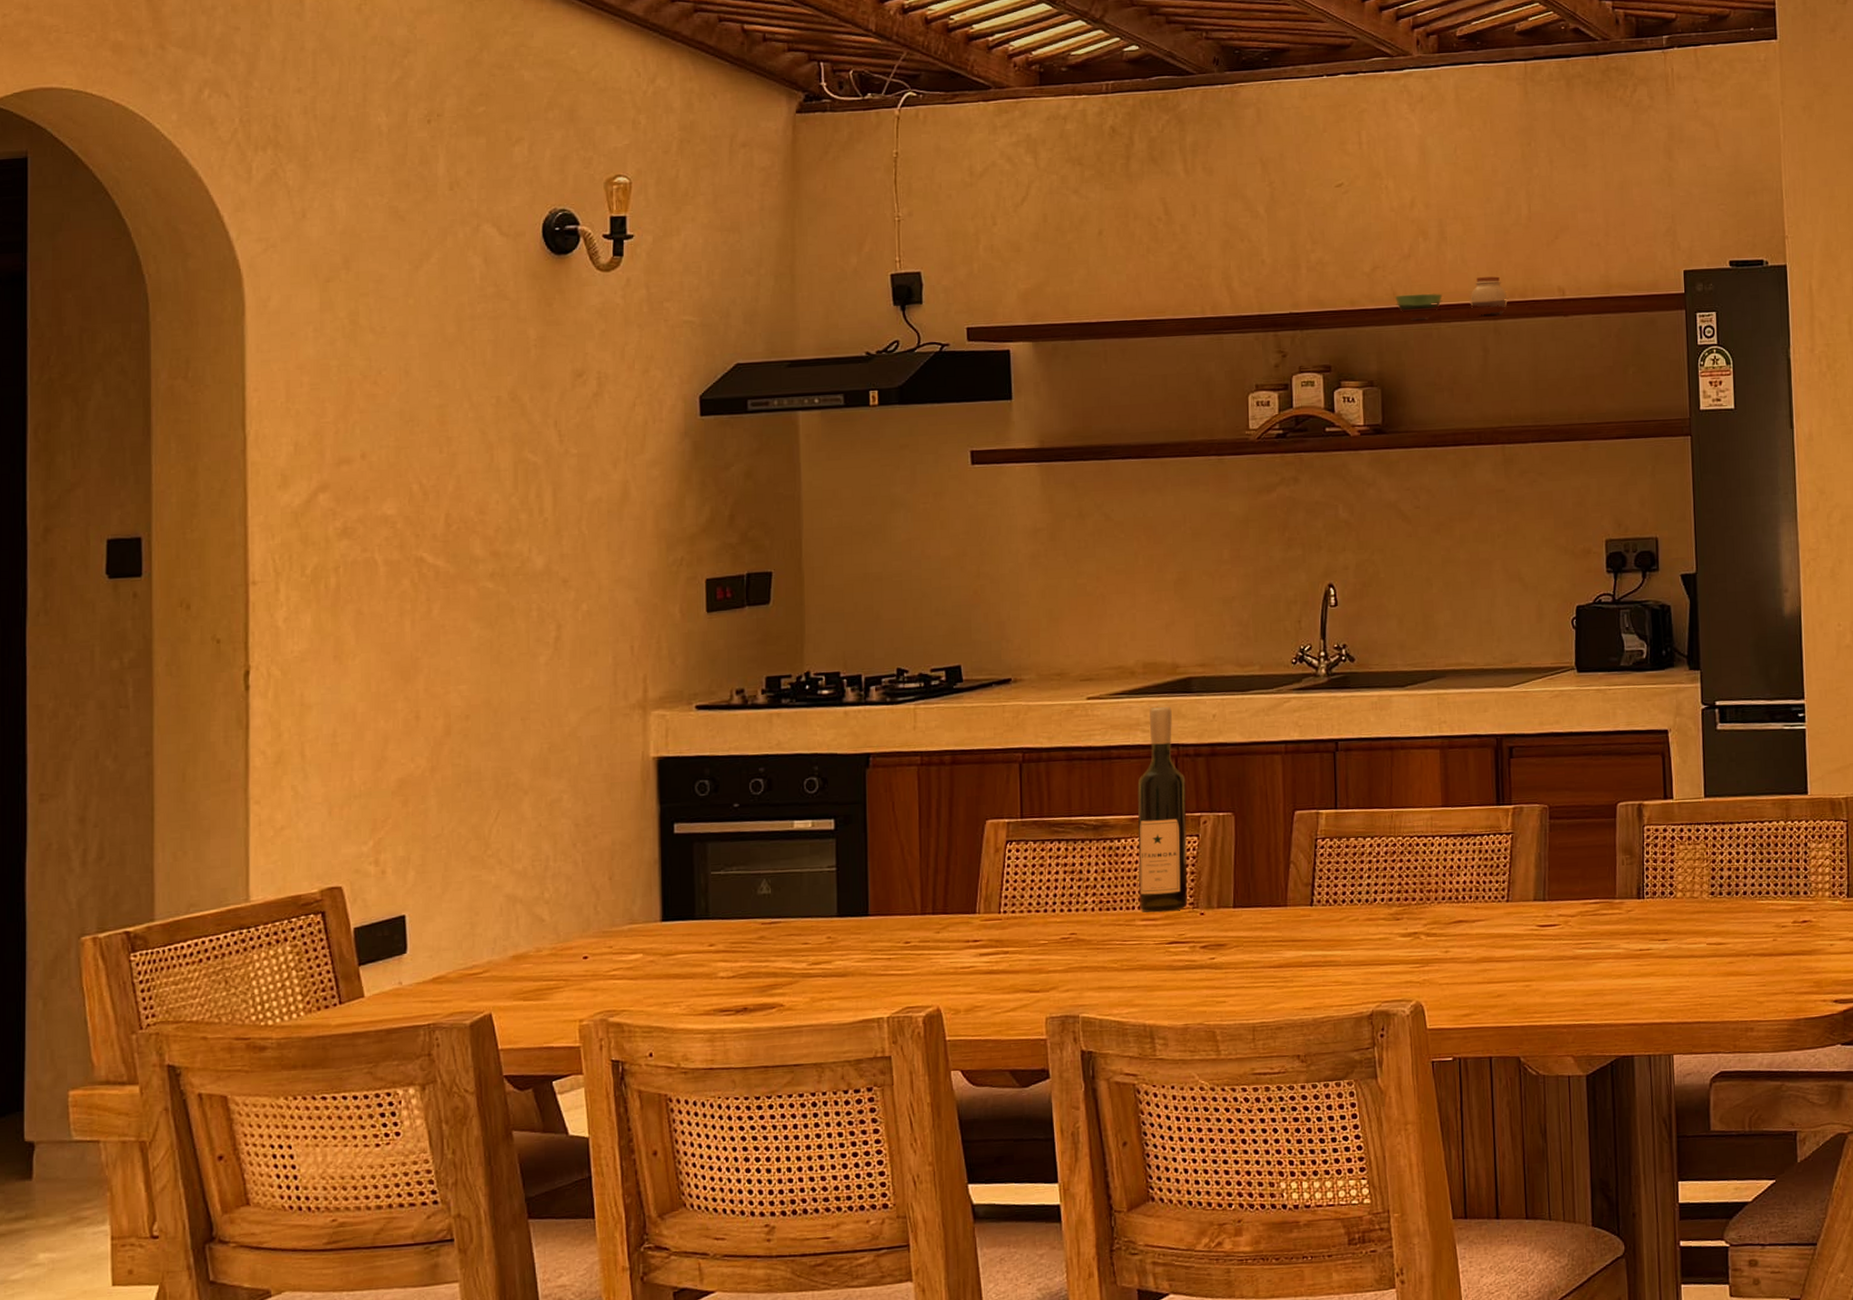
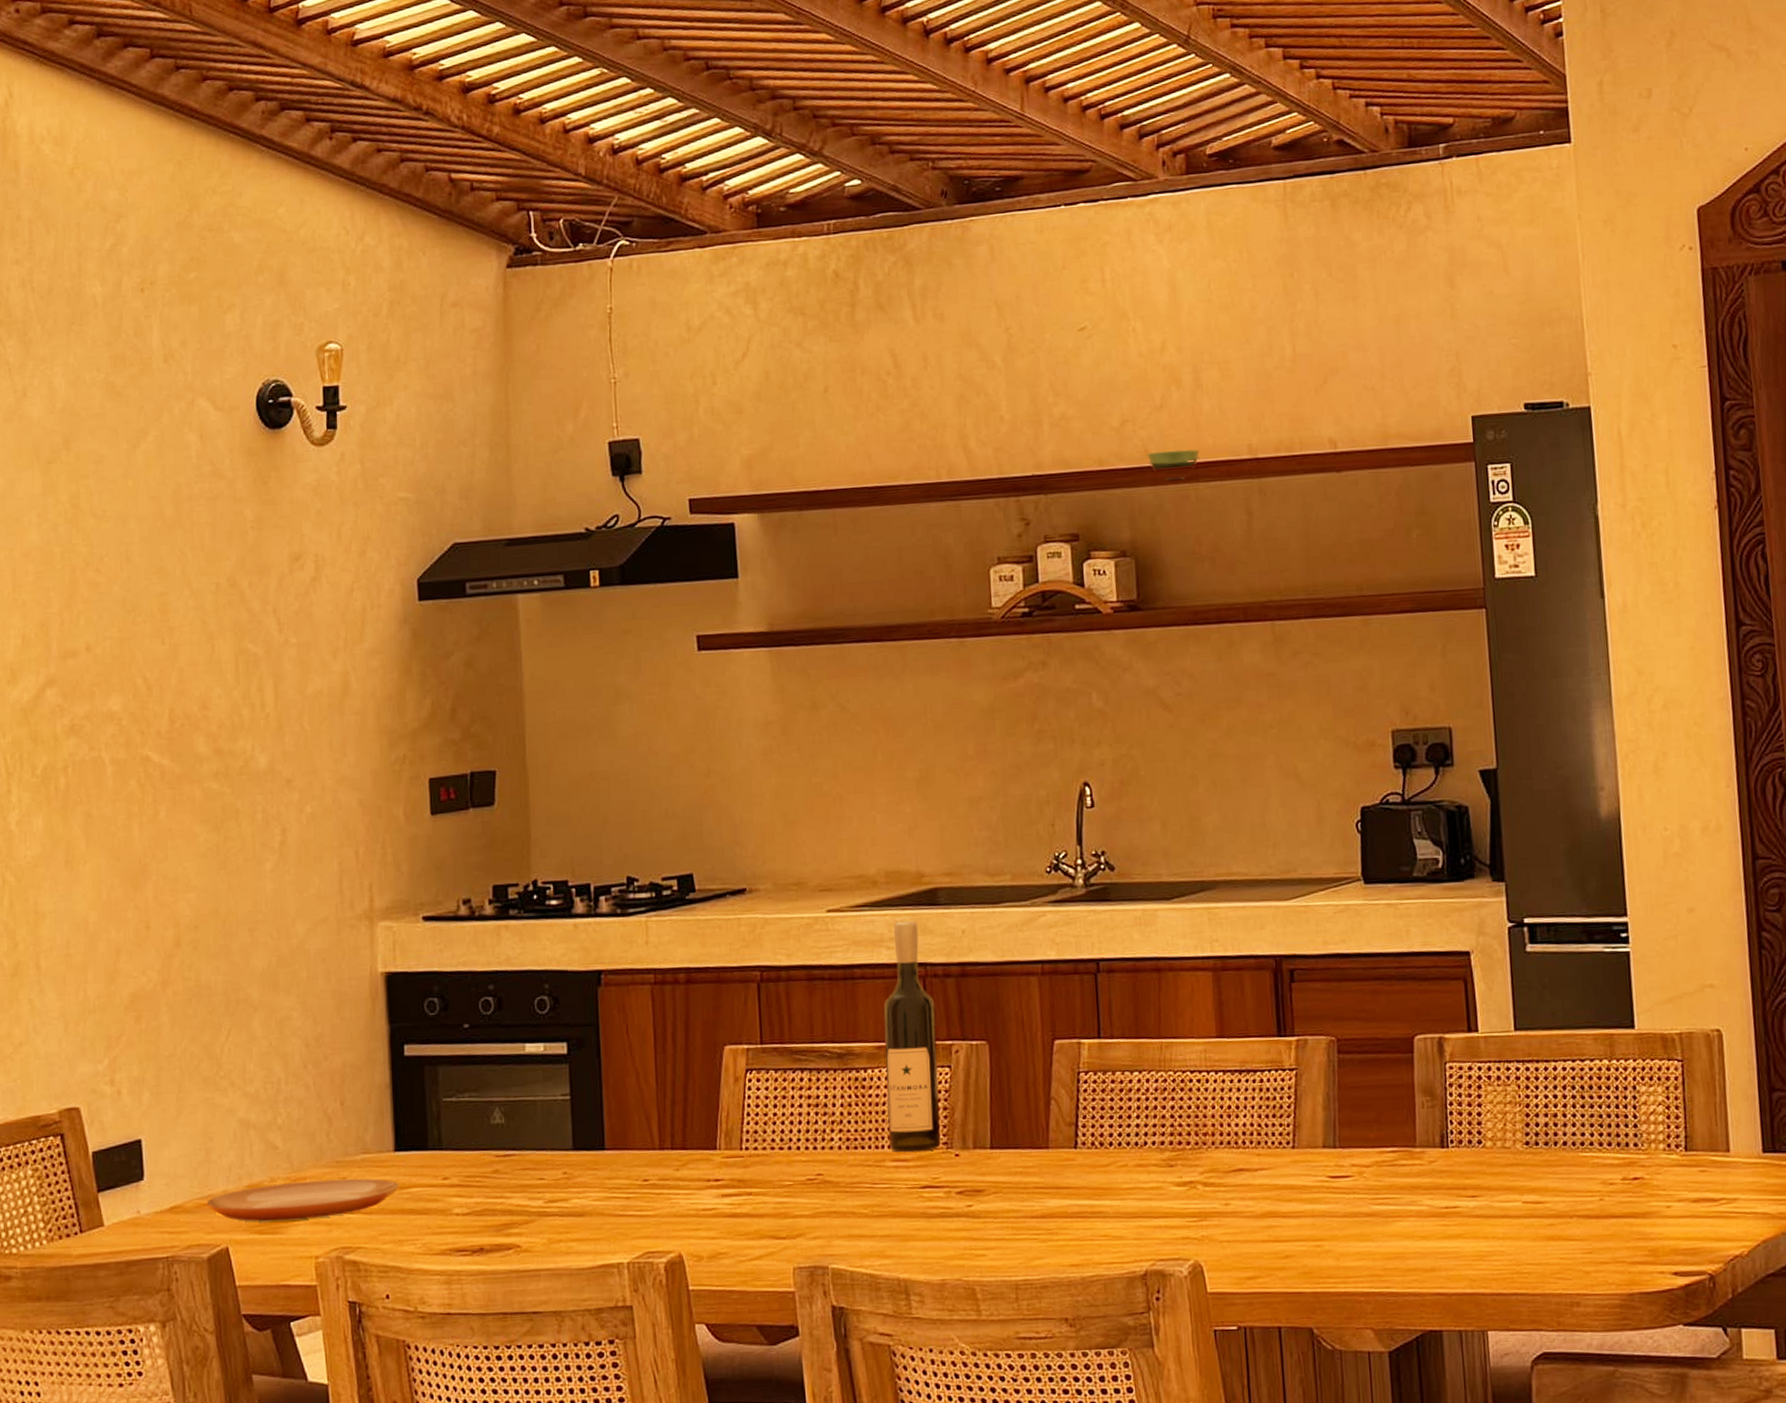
plate: none [470,946,666,989] -> present [206,1178,400,1221]
jar: present [1470,276,1508,318] -> none [1230,428,1273,476]

